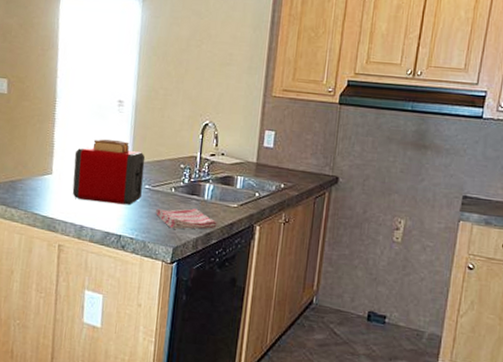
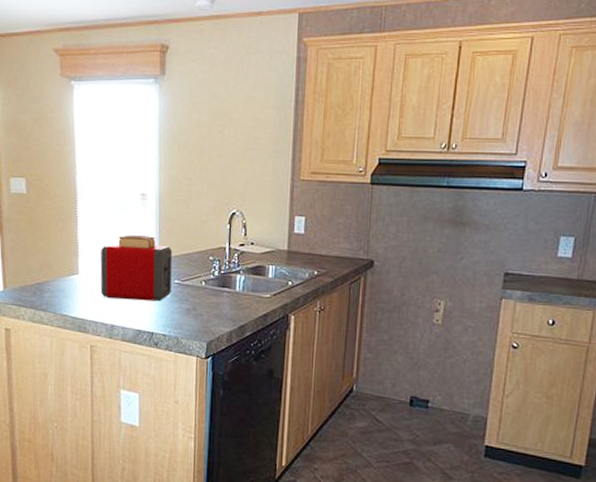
dish towel: present [156,208,217,229] -> none [187,301,251,323]

